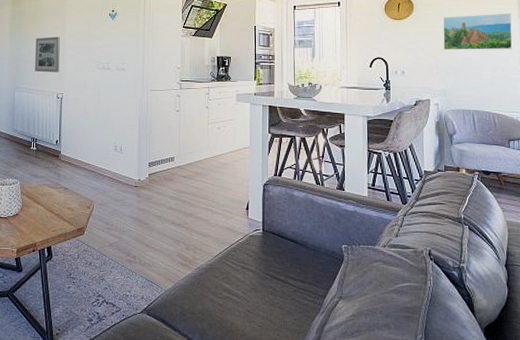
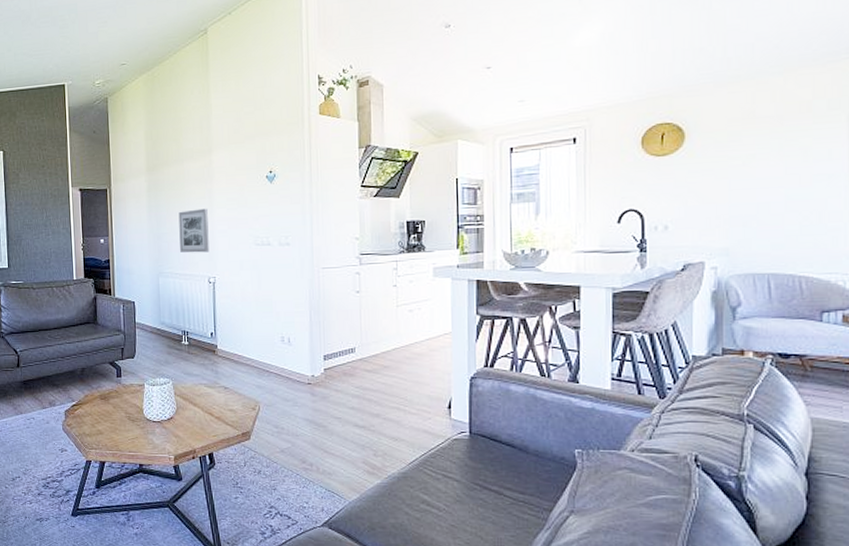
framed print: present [443,13,513,50] -> none [728,134,838,193]

